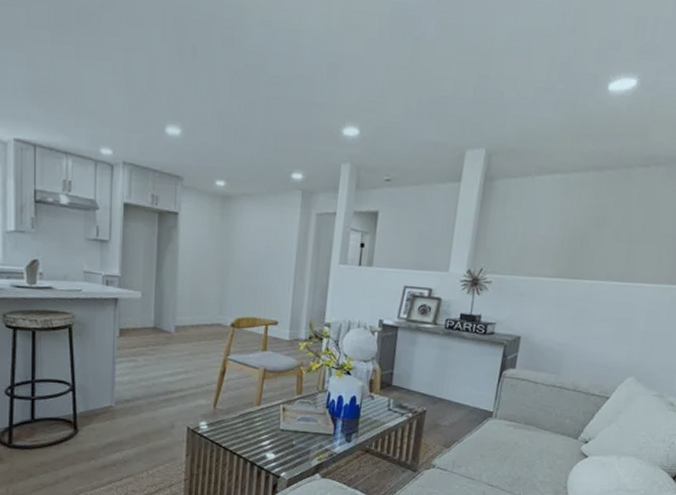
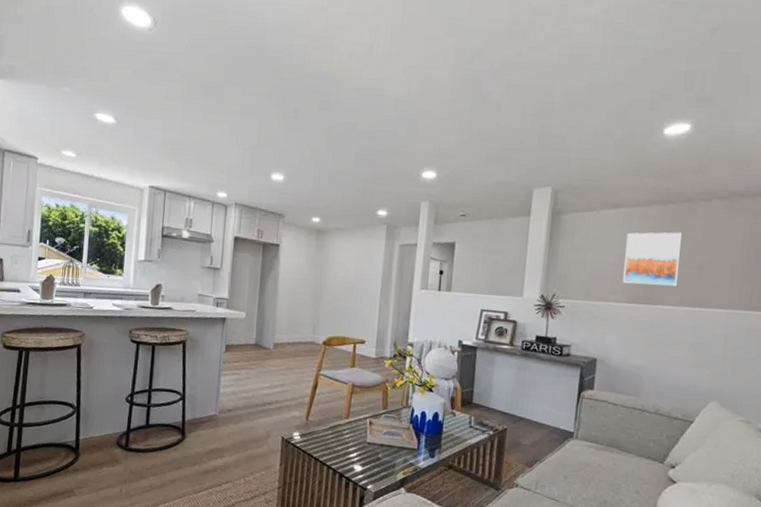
wall art: none [553,201,618,260] -> present [623,232,683,286]

